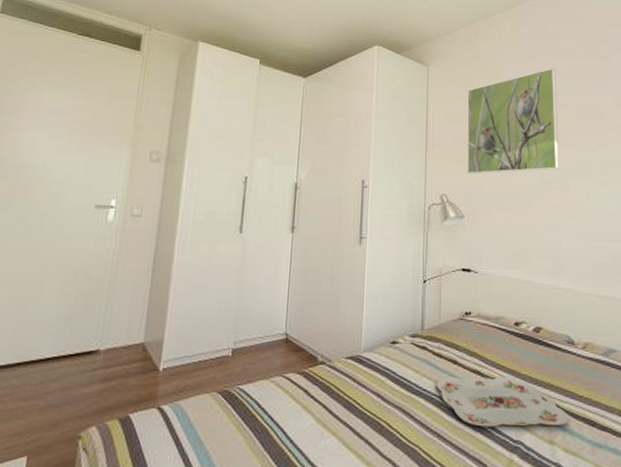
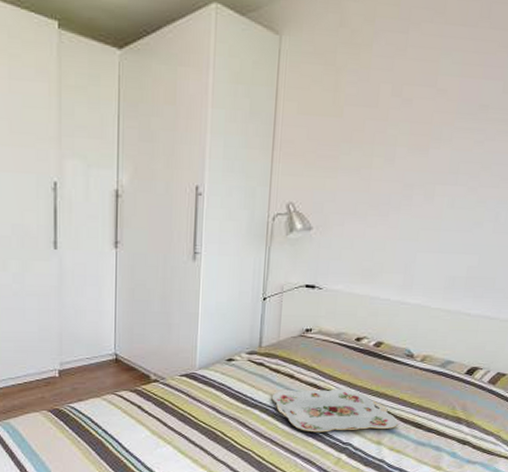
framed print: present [467,68,559,174] -> none [319,40,441,179]

